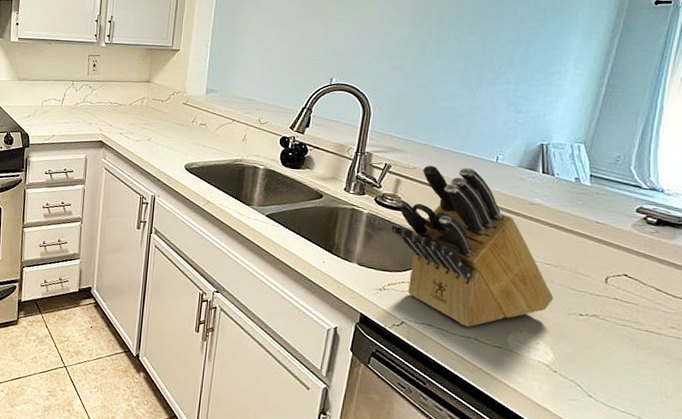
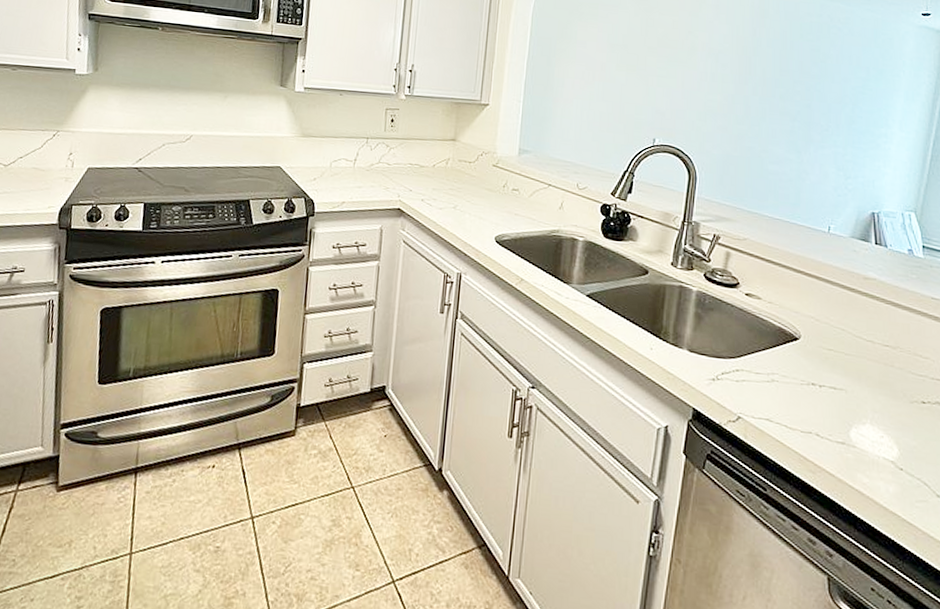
knife block: present [391,165,554,327] -> none [723,236,895,421]

